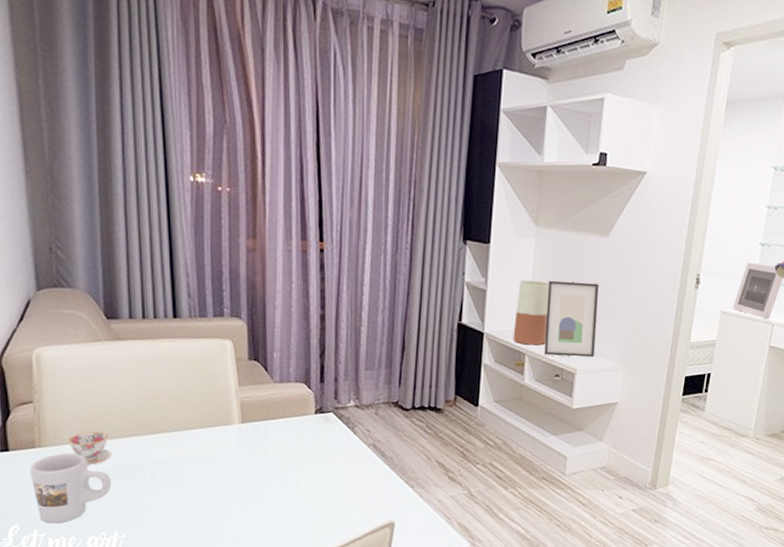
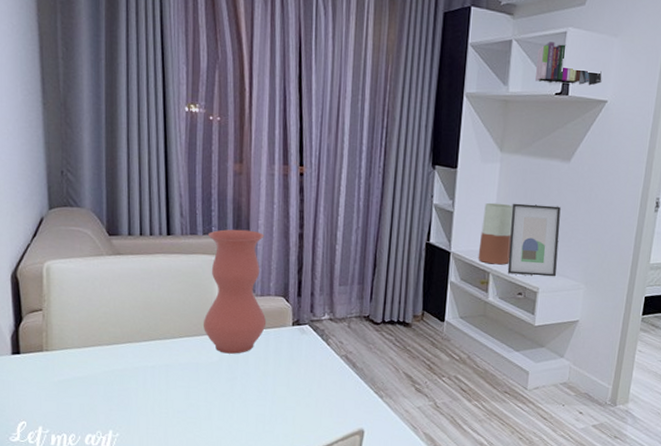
mug: present [30,453,111,524] -> none [38,357,108,421]
teacup: present [68,428,112,465] -> none [71,335,109,368]
vase: none [216,310,287,446] -> present [203,229,267,354]
books: none [572,108,641,156] -> present [535,42,602,86]

